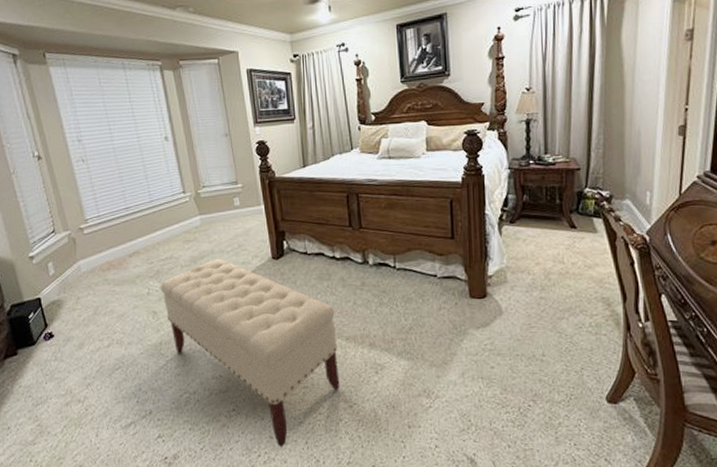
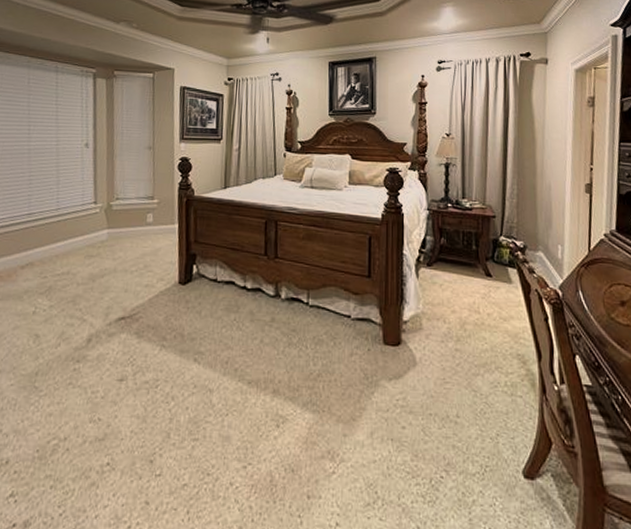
bench: present [160,258,340,448] -> none [49,278,239,518]

